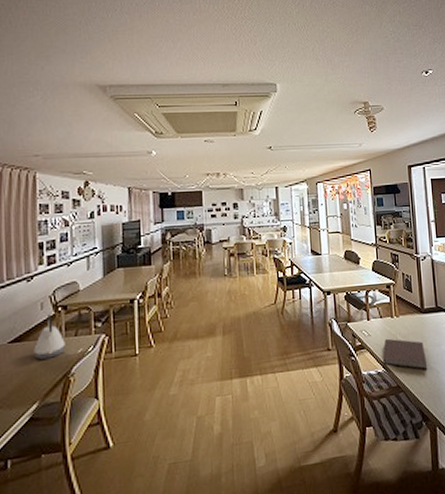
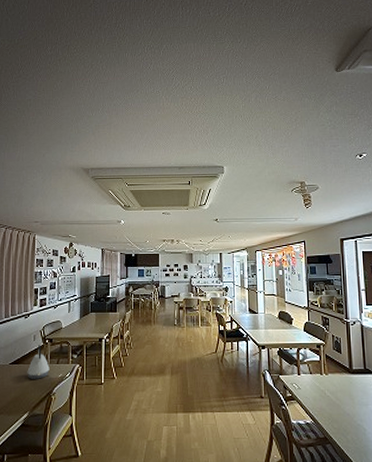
notebook: present [383,338,428,370] -> none [312,393,355,426]

